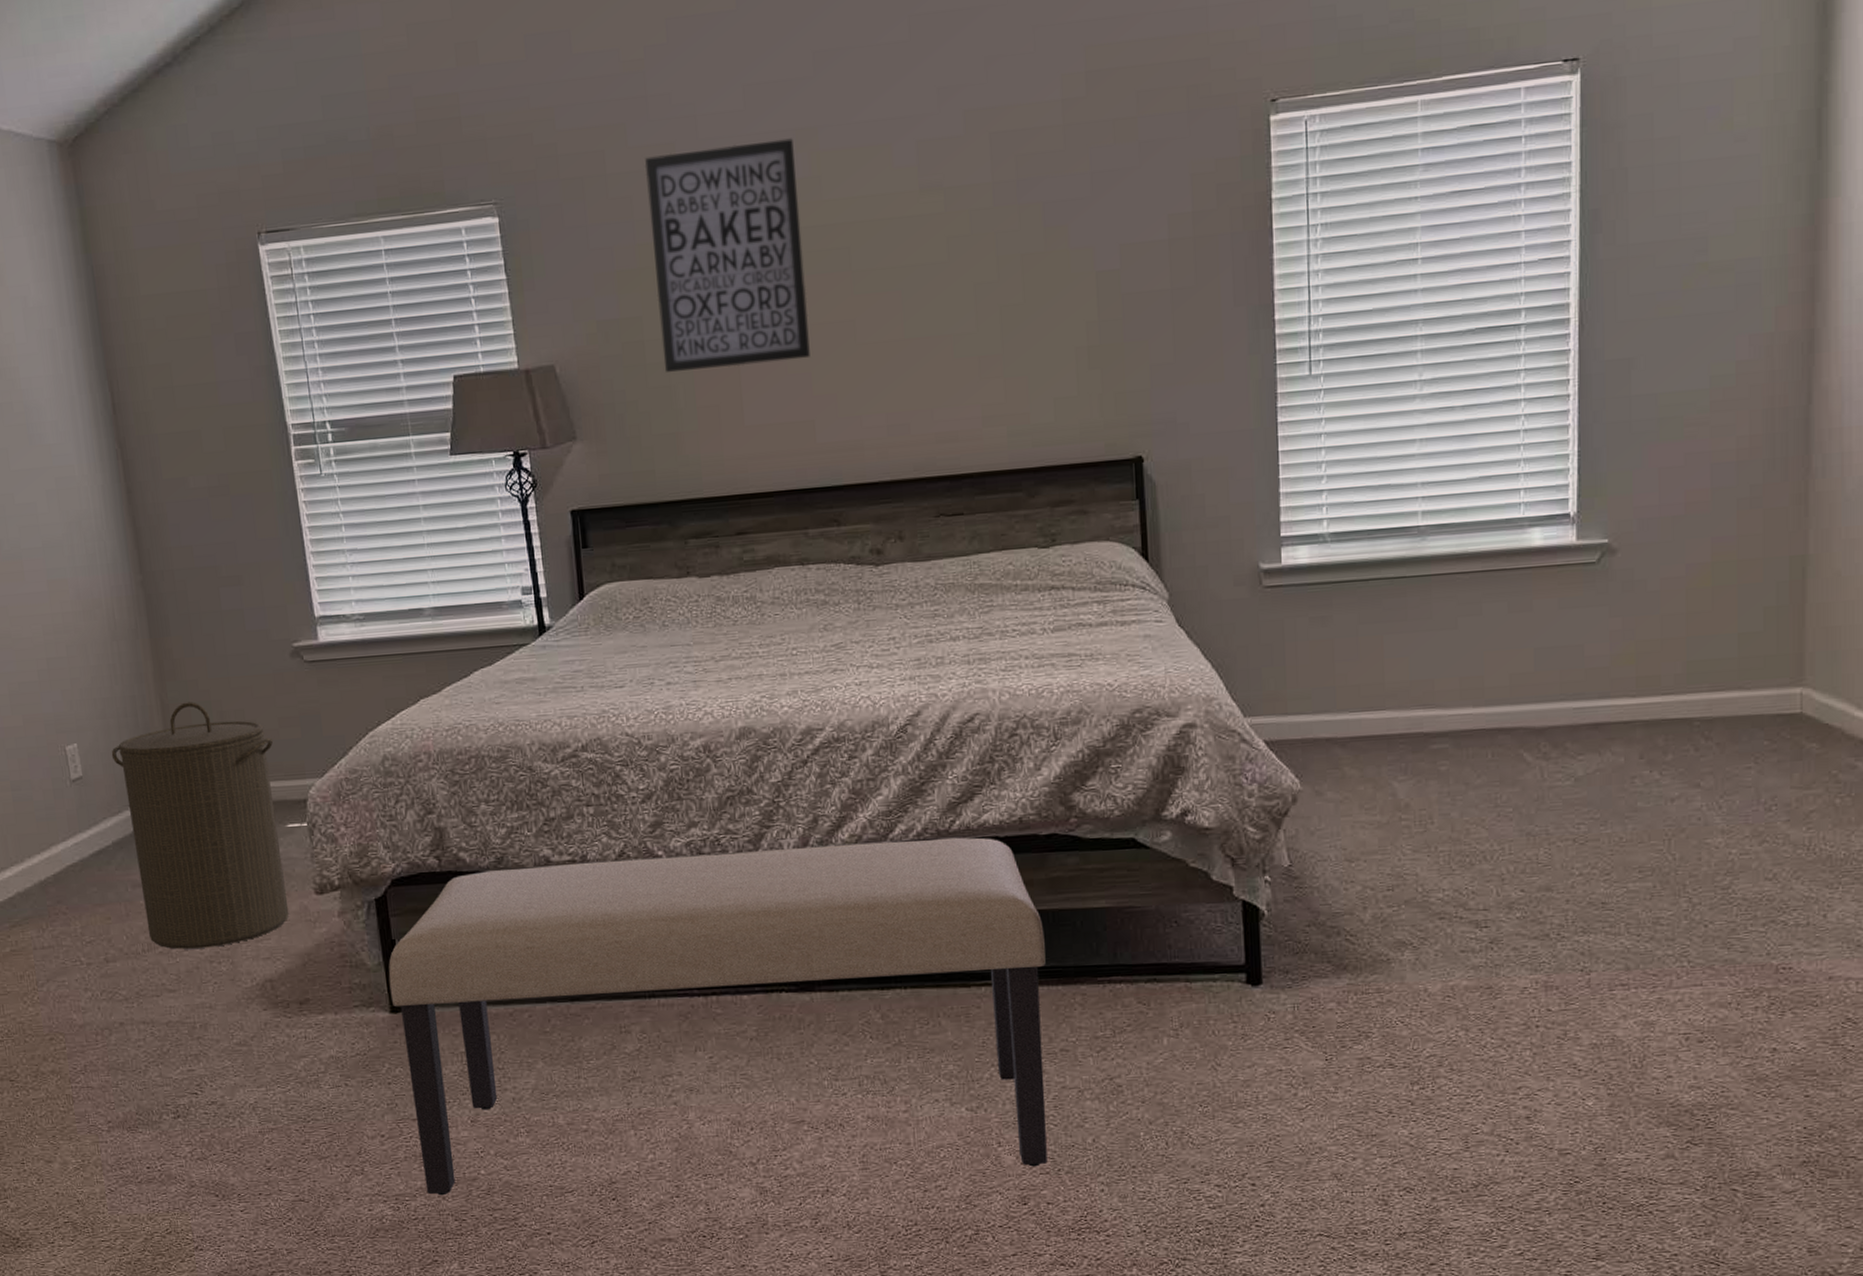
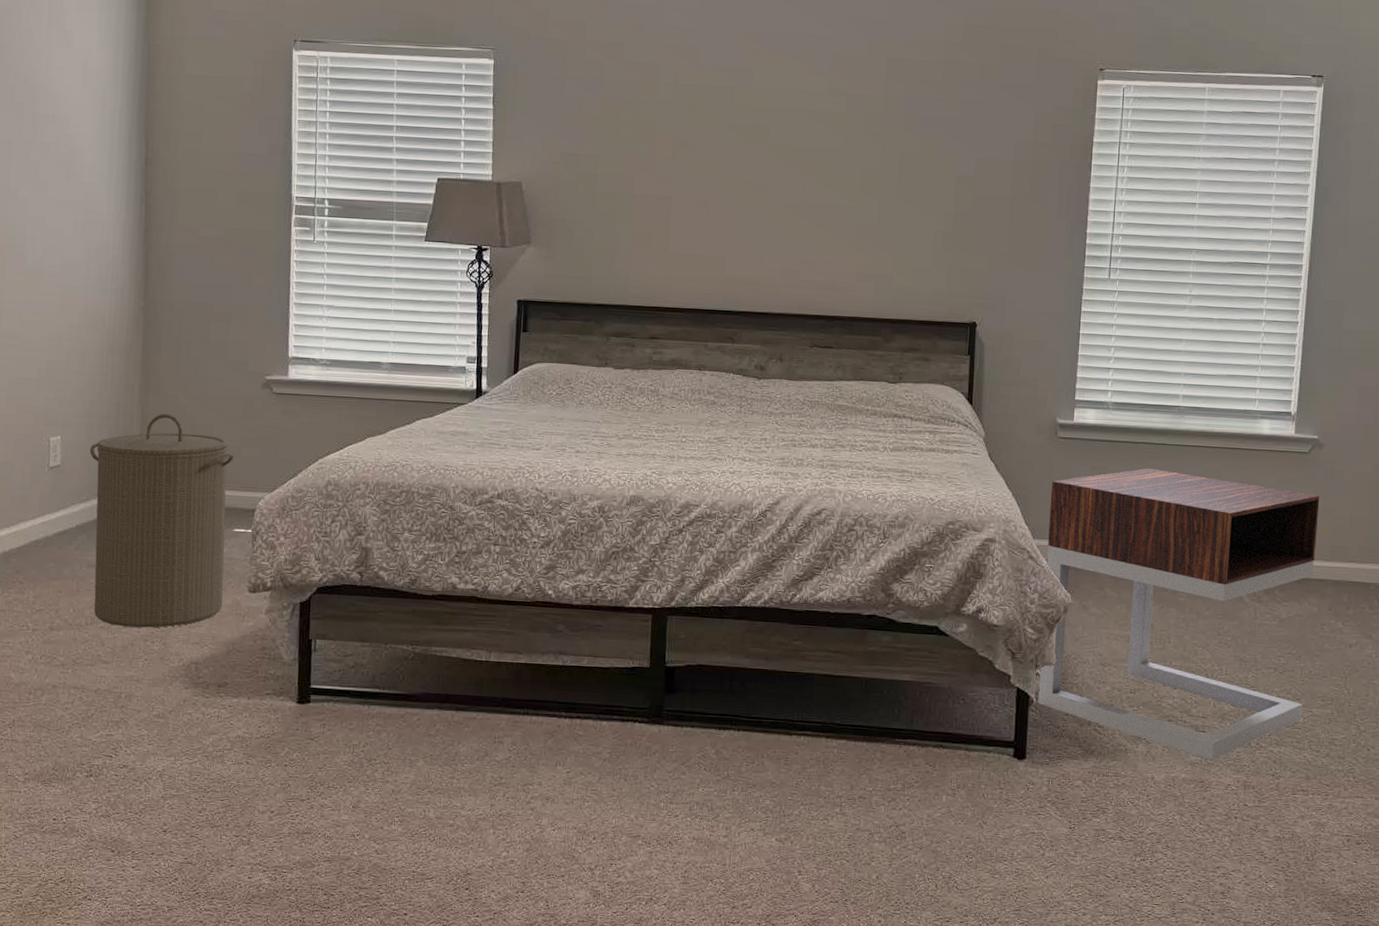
bench: present [388,837,1048,1196] -> none [299,590,857,896]
wall art: present [644,138,810,373] -> none [610,33,736,208]
nightstand: none [1260,609,1617,960] -> present [1038,468,1320,760]

